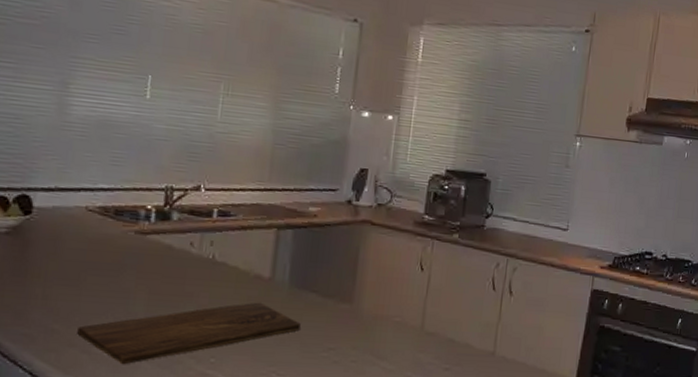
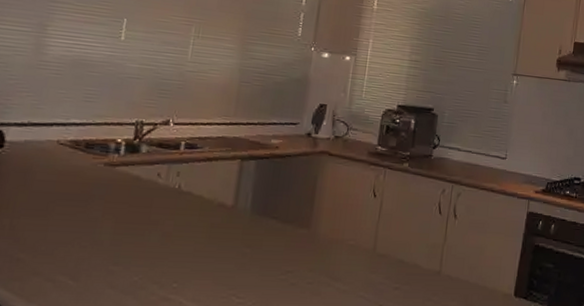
cutting board: present [77,302,301,365] -> none [42,229,261,292]

